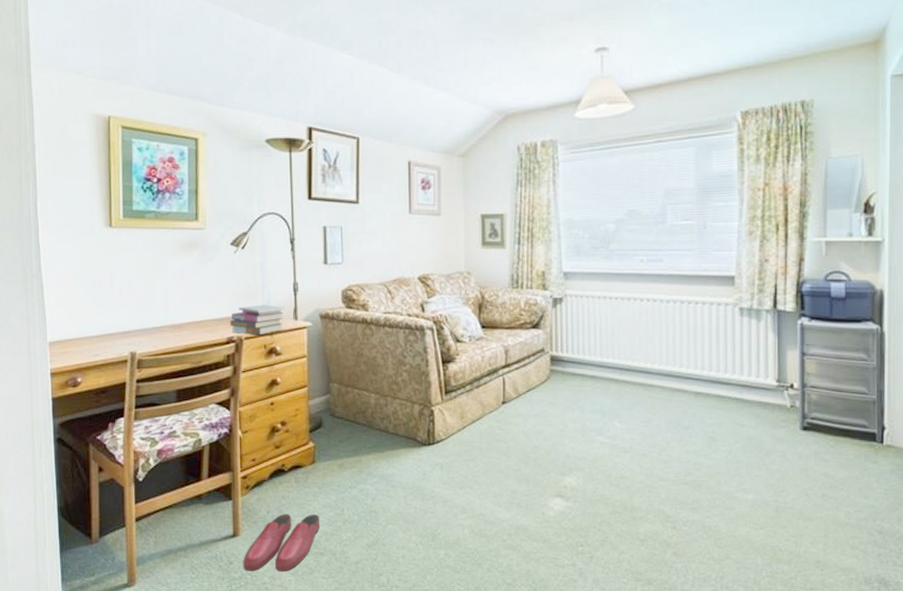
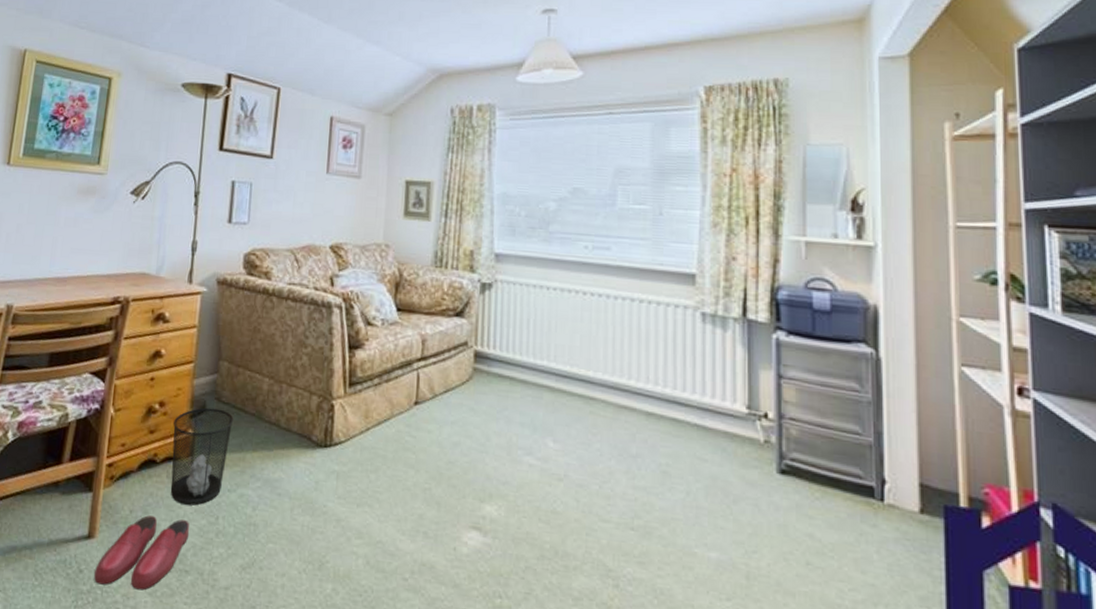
books: present [230,304,285,335] -> none [117,262,180,298]
waste bin: none [296,423,348,502] -> present [170,407,234,506]

